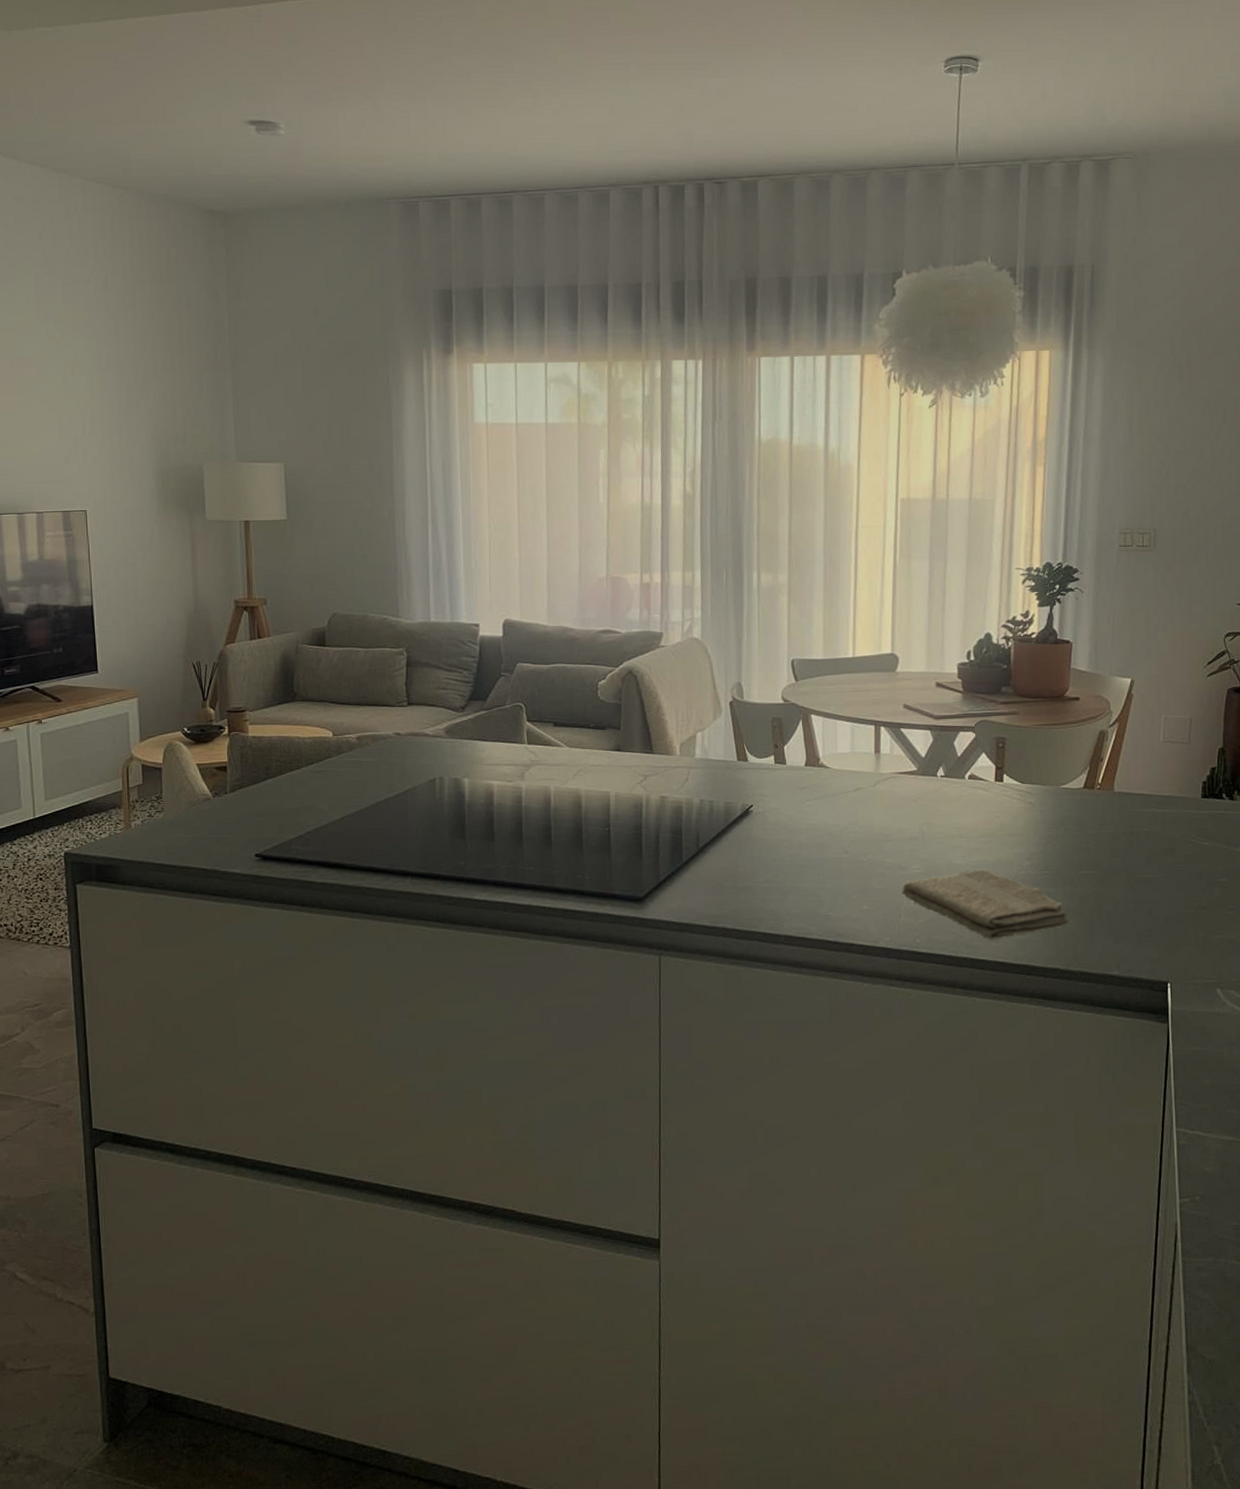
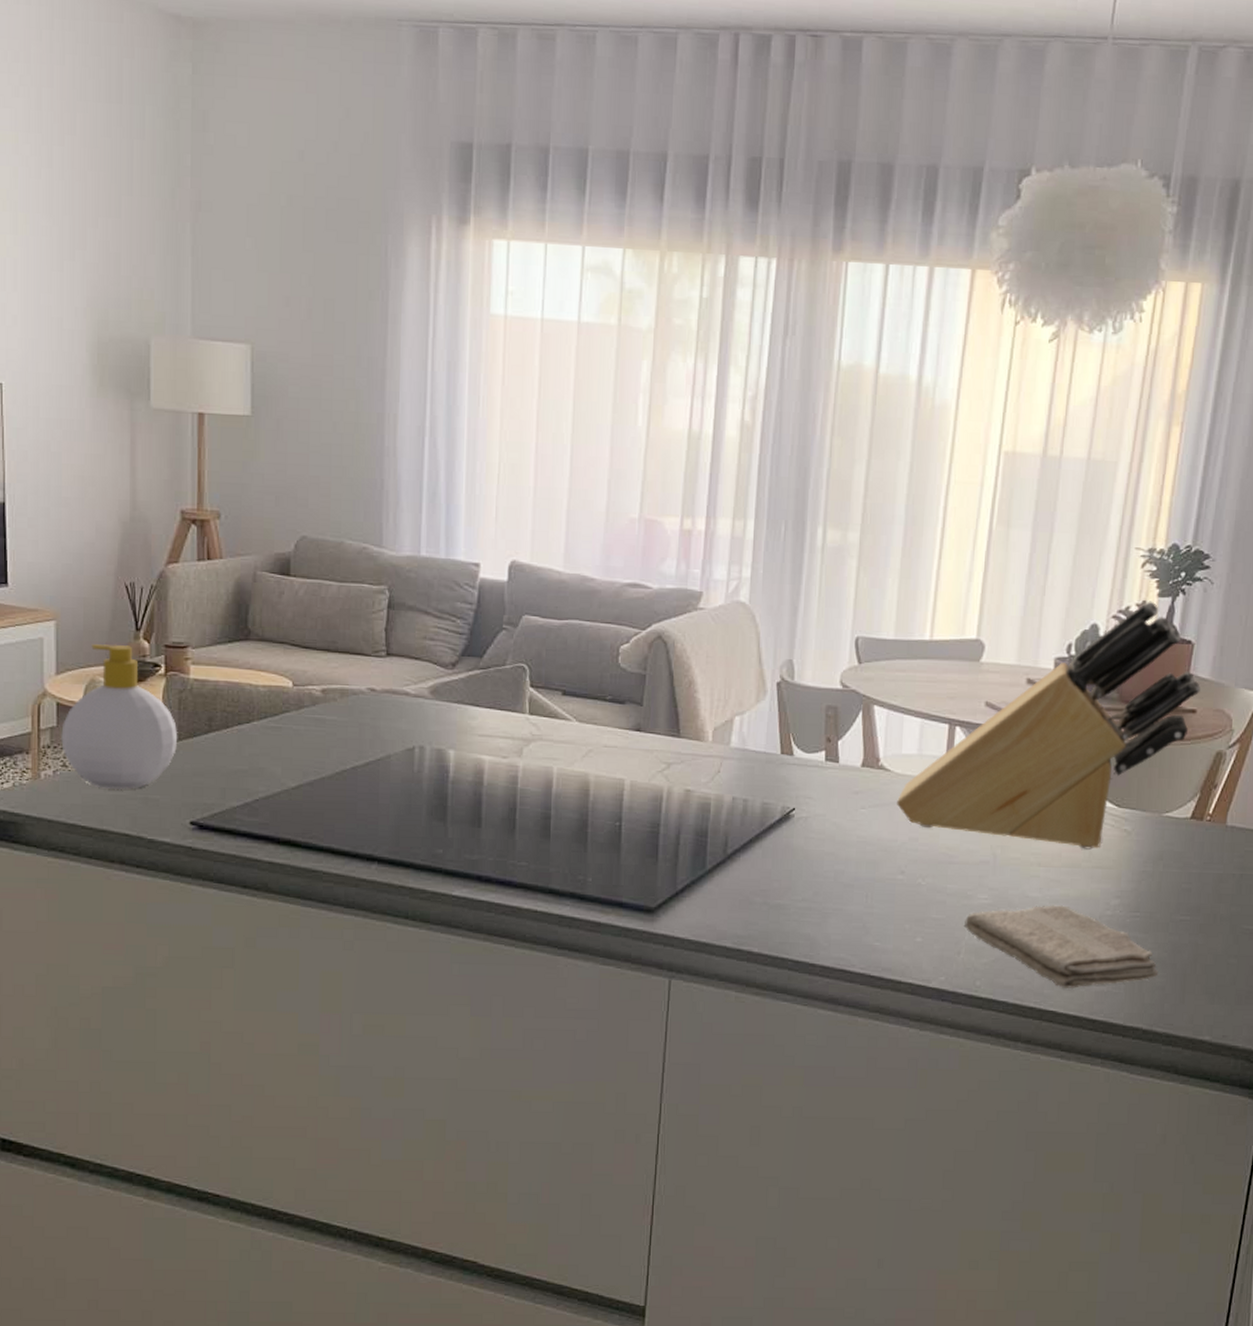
soap bottle: none [146,713,242,833] -> present [61,644,178,790]
knife block: none [837,610,1082,821] -> present [897,601,1201,850]

